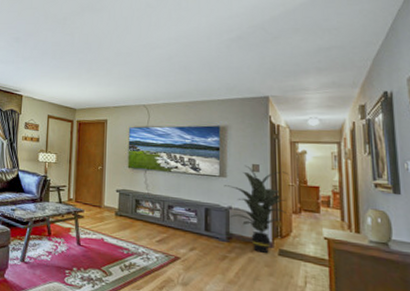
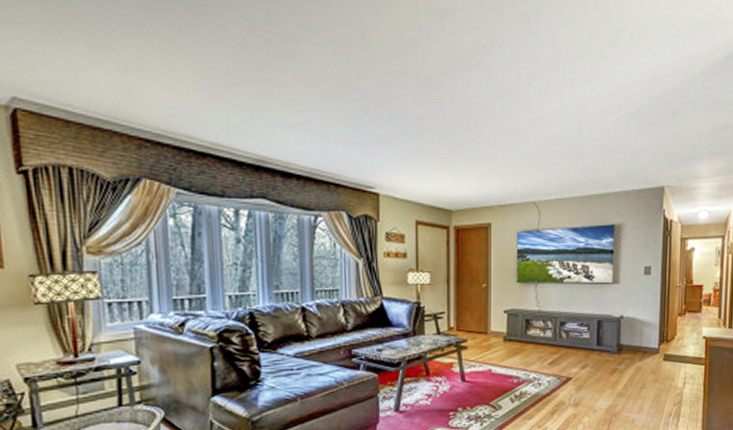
indoor plant: present [224,165,288,253] -> none [616,268,677,360]

